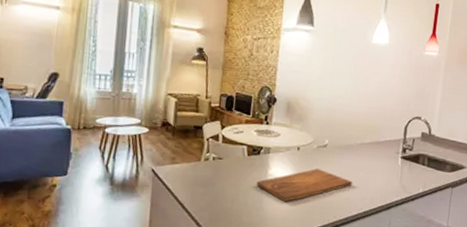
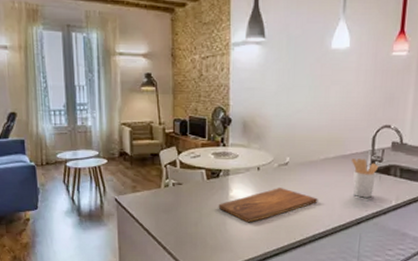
utensil holder: none [384,145,410,184] -> present [351,158,379,198]

